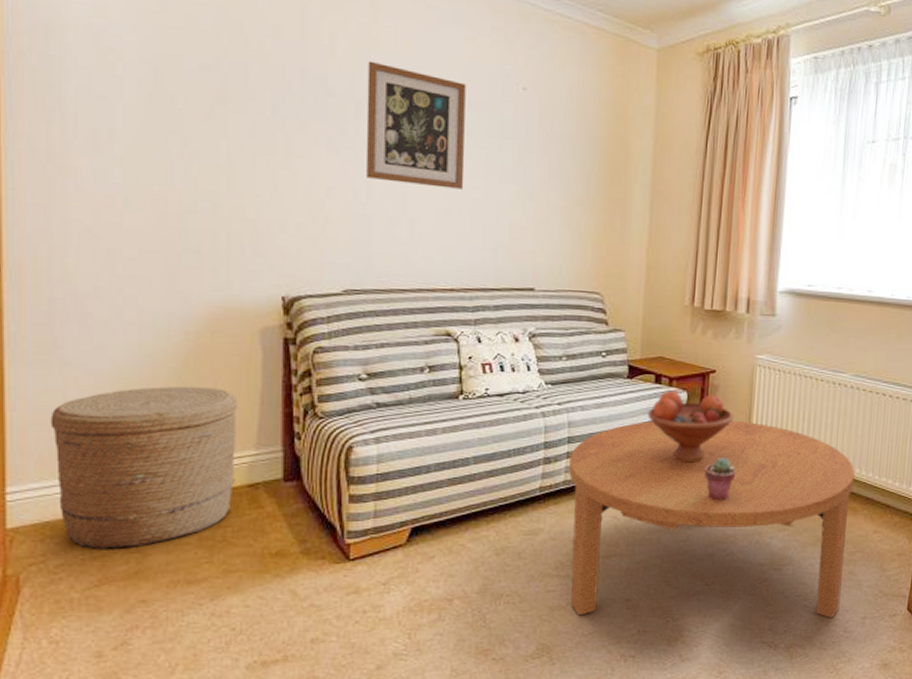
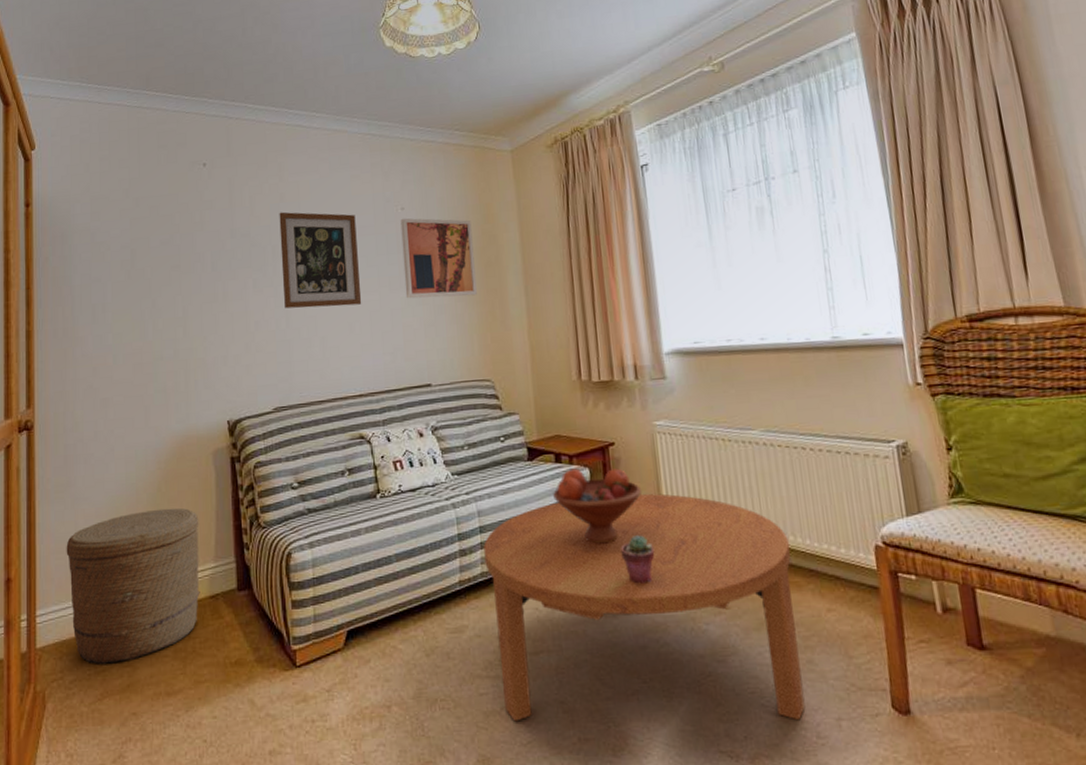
wall art: none [516,100,602,202] -> present [400,218,477,299]

